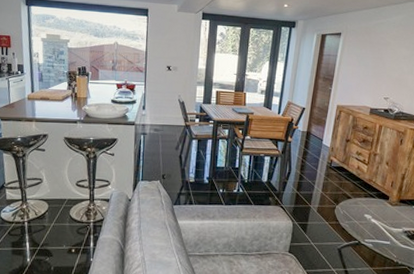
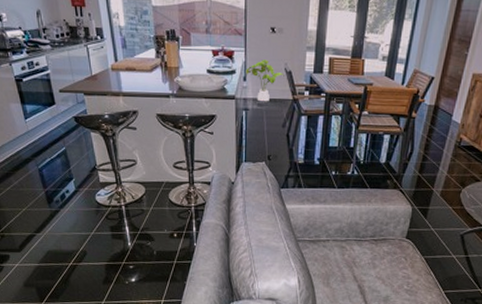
house plant: none [145,92,178,128] -> present [246,60,285,102]

